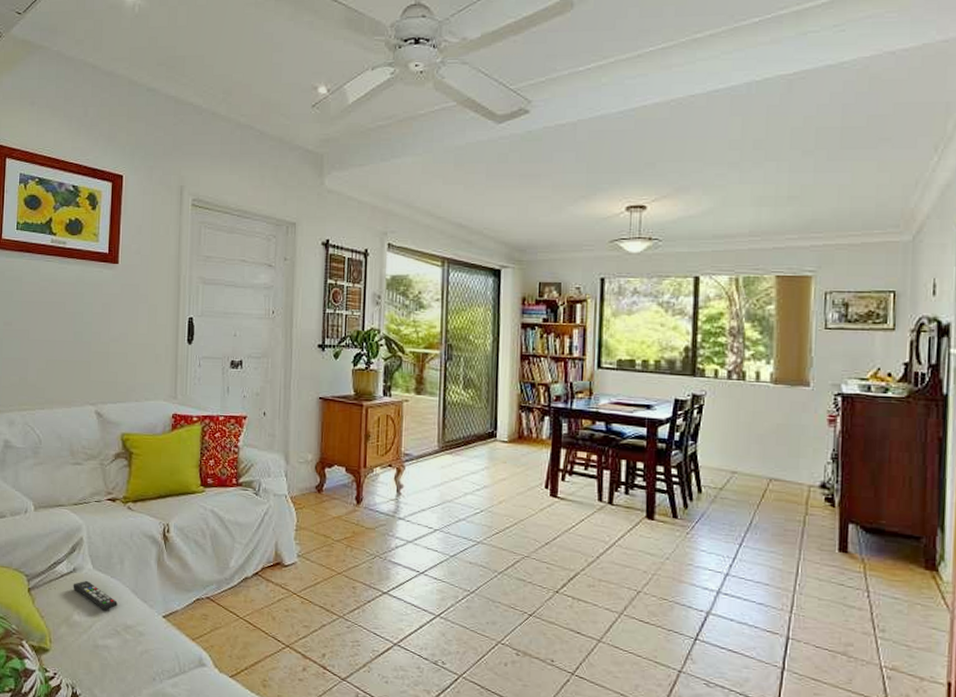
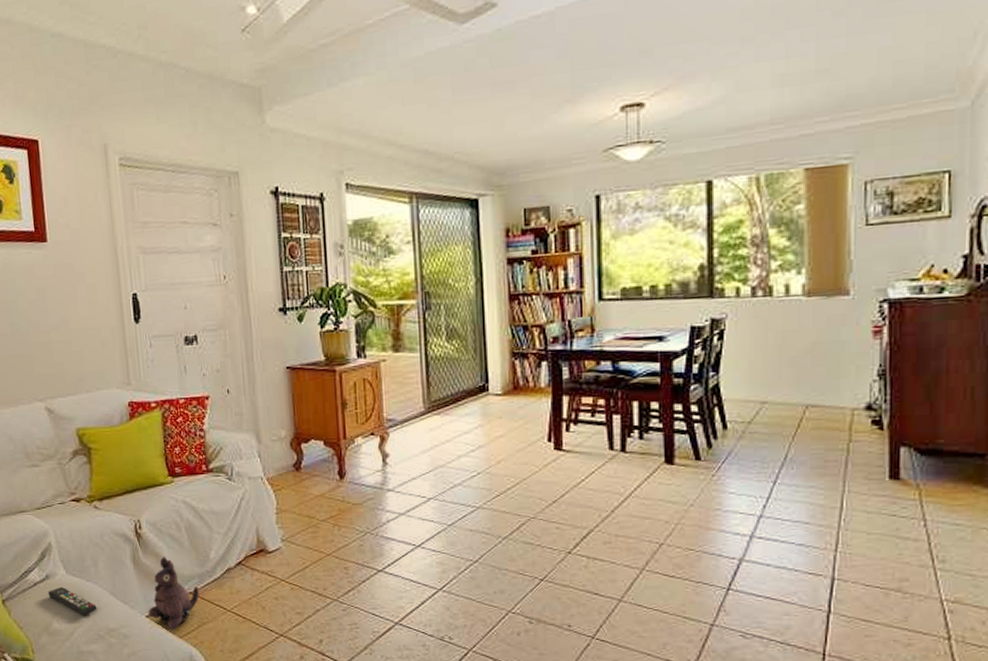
plush toy: none [165,561,216,633] -> present [148,557,199,631]

